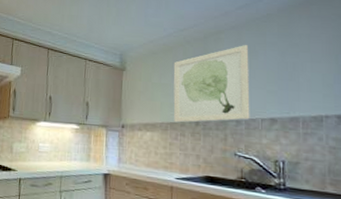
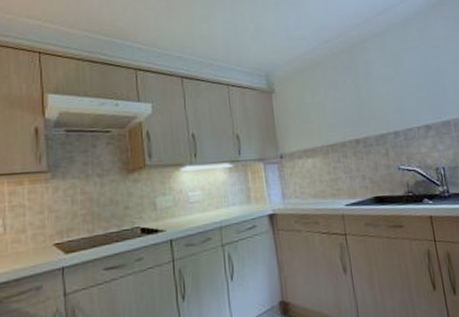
wall art: present [173,45,250,123] -> none [323,52,407,144]

